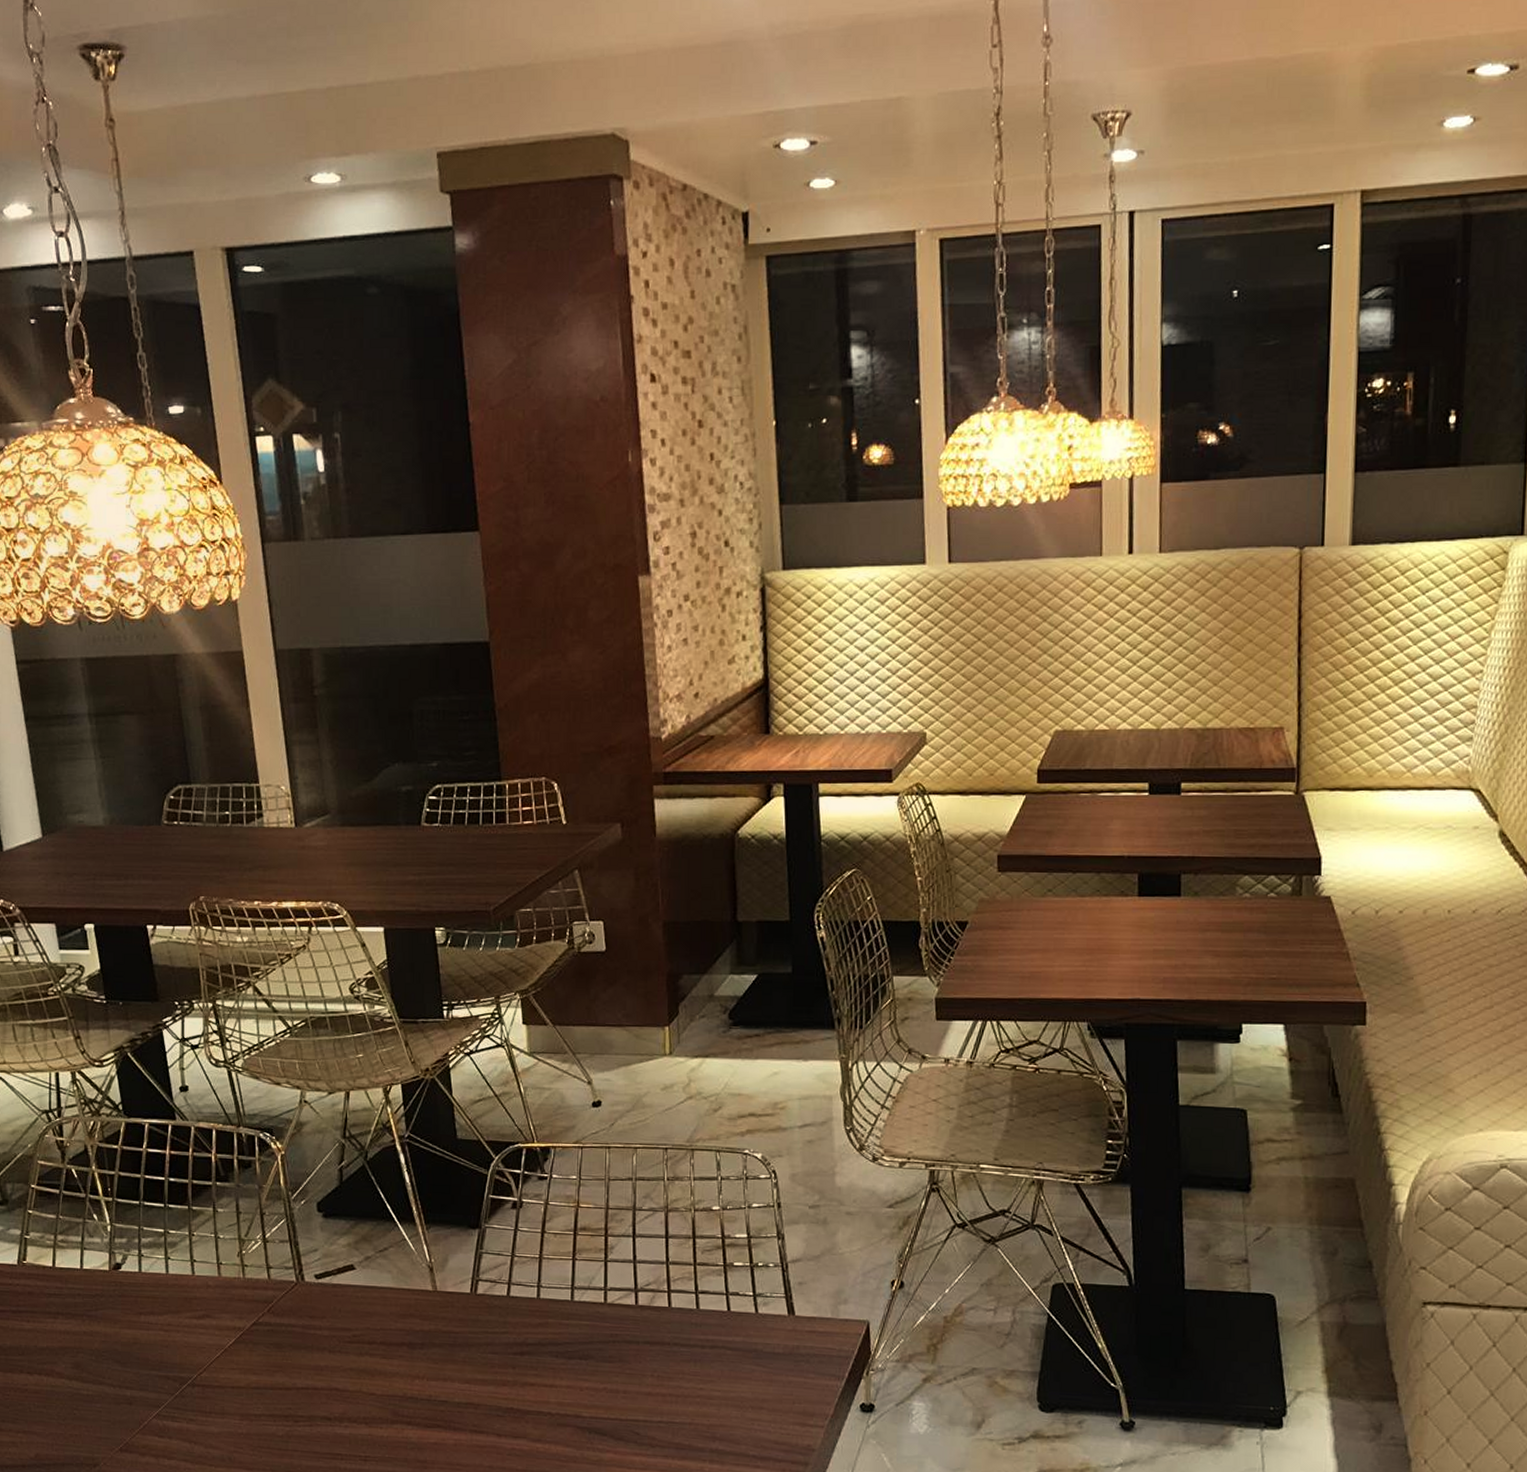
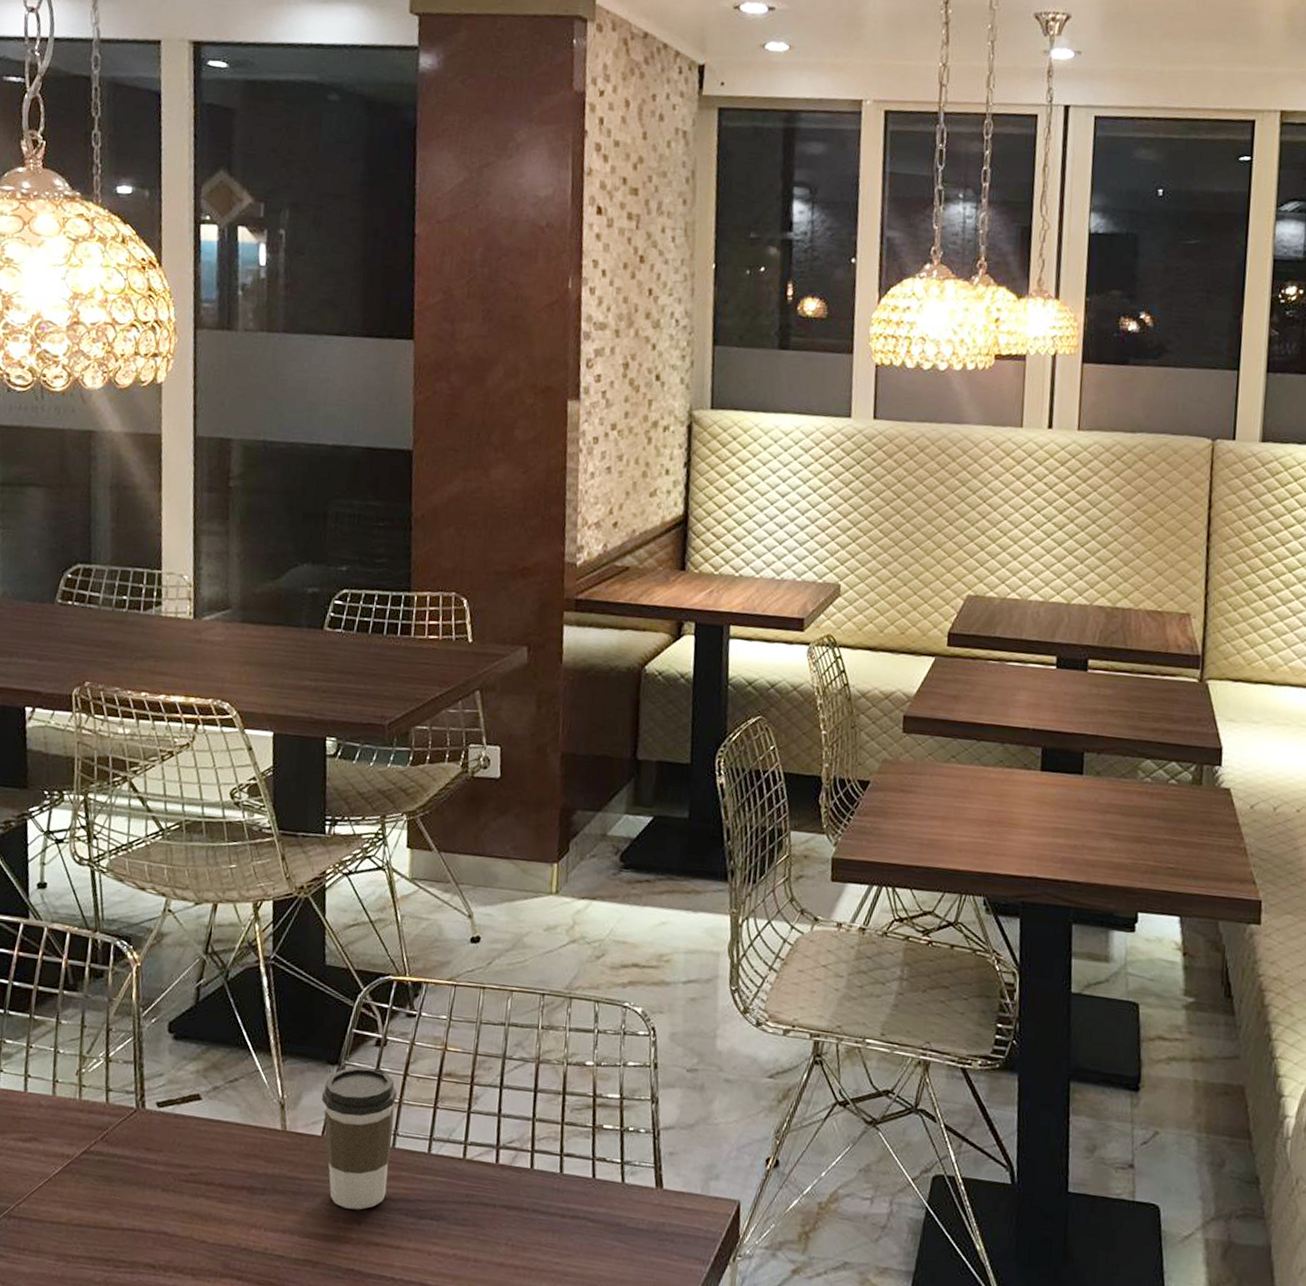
coffee cup: none [467,1228,537,1356] -> present [322,1066,397,1210]

